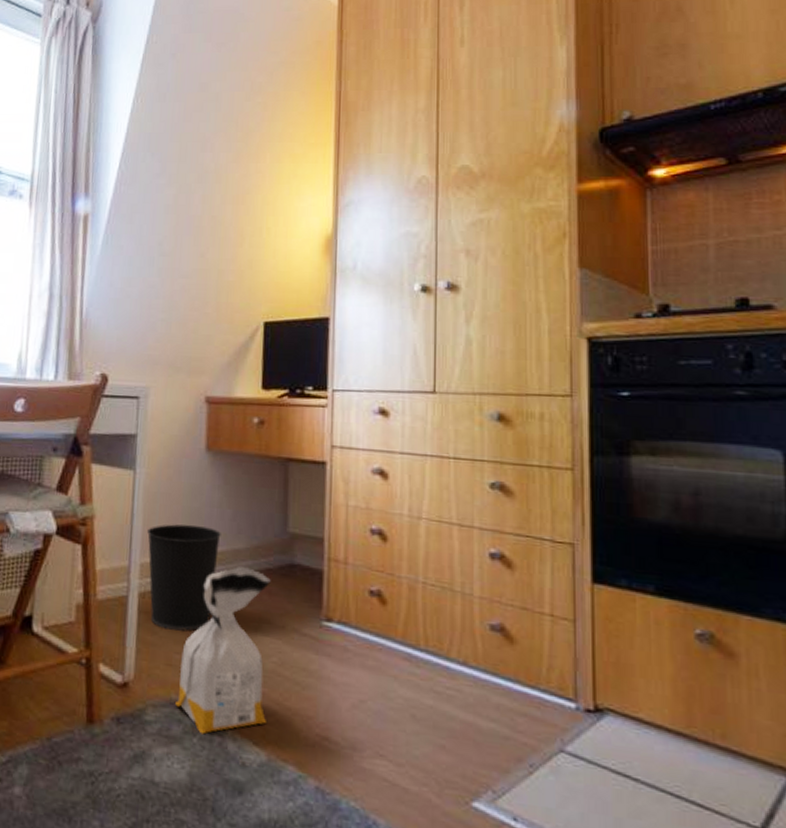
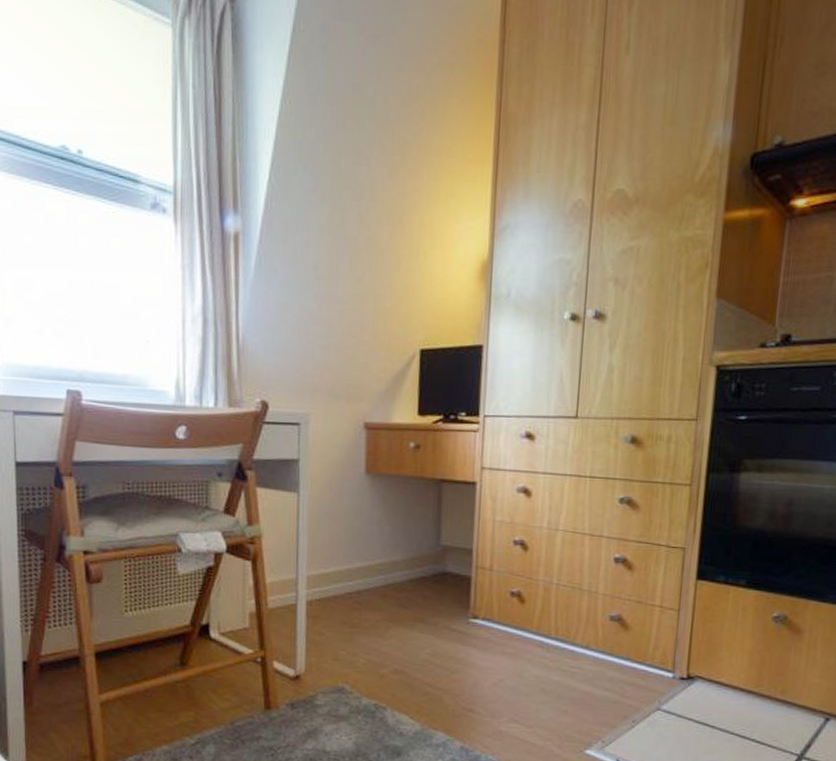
wastebasket: present [147,524,221,632] -> none [313,540,380,632]
bag: present [175,566,271,735] -> none [342,576,425,713]

